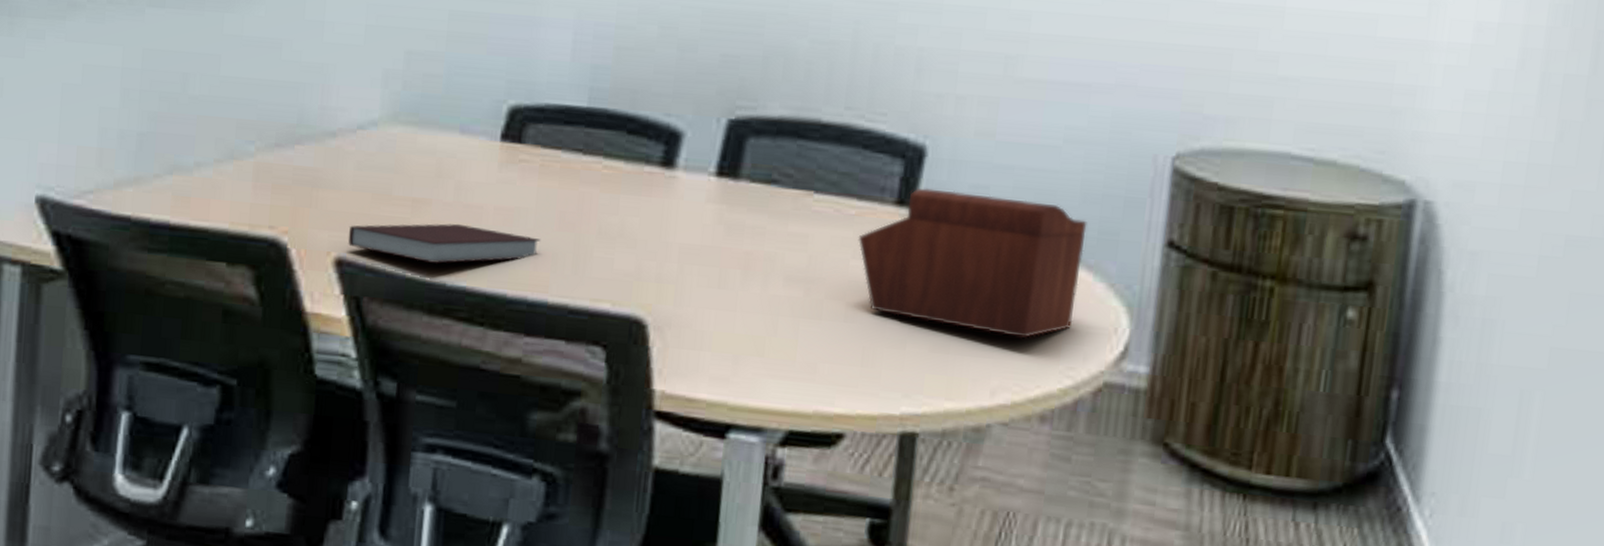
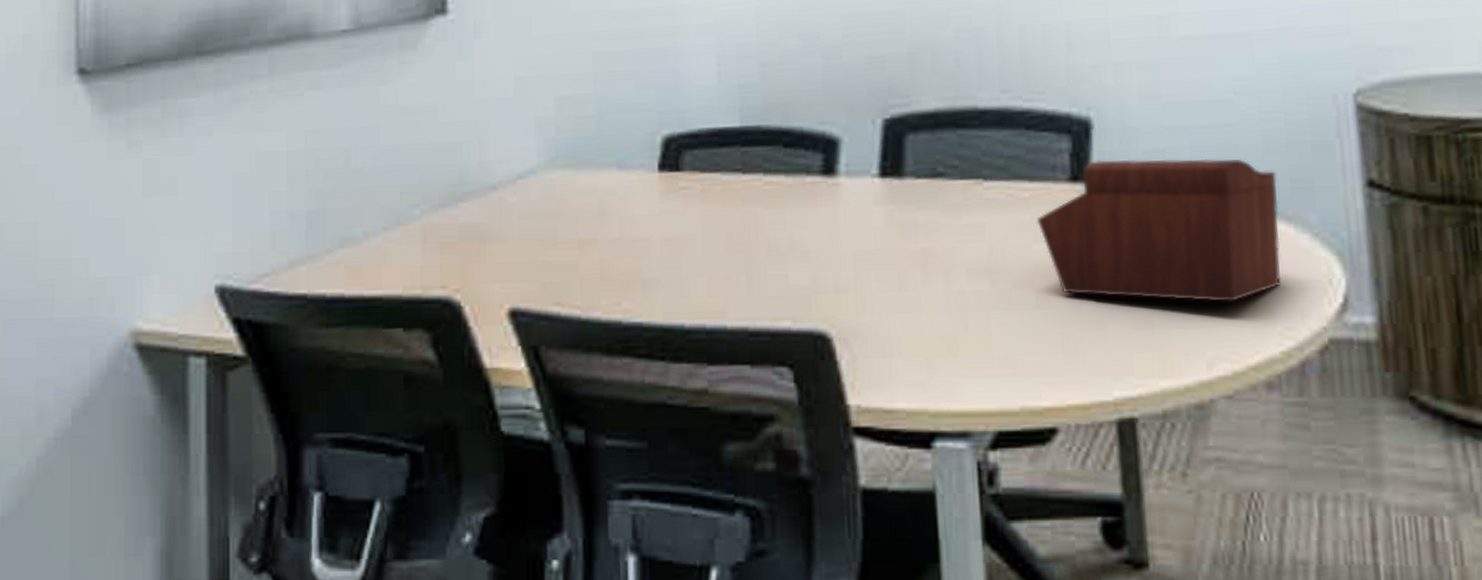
notebook: present [348,223,540,264] -> none [519,259,711,303]

